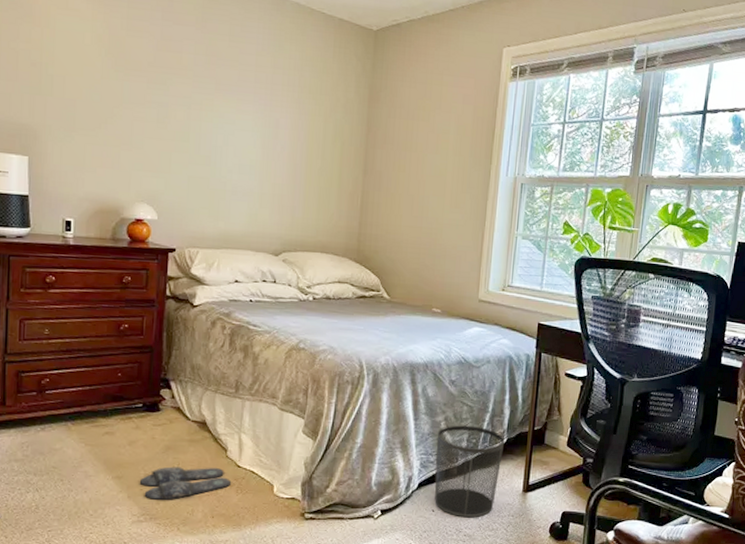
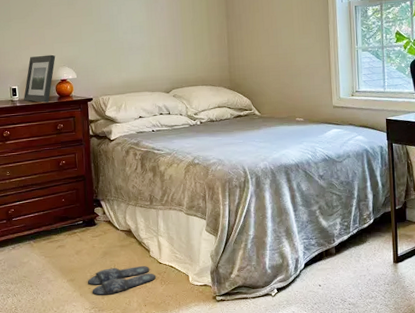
picture frame: none [81,183,132,246] -> present [24,54,56,103]
waste bin: present [434,425,505,518] -> none [314,211,372,289]

